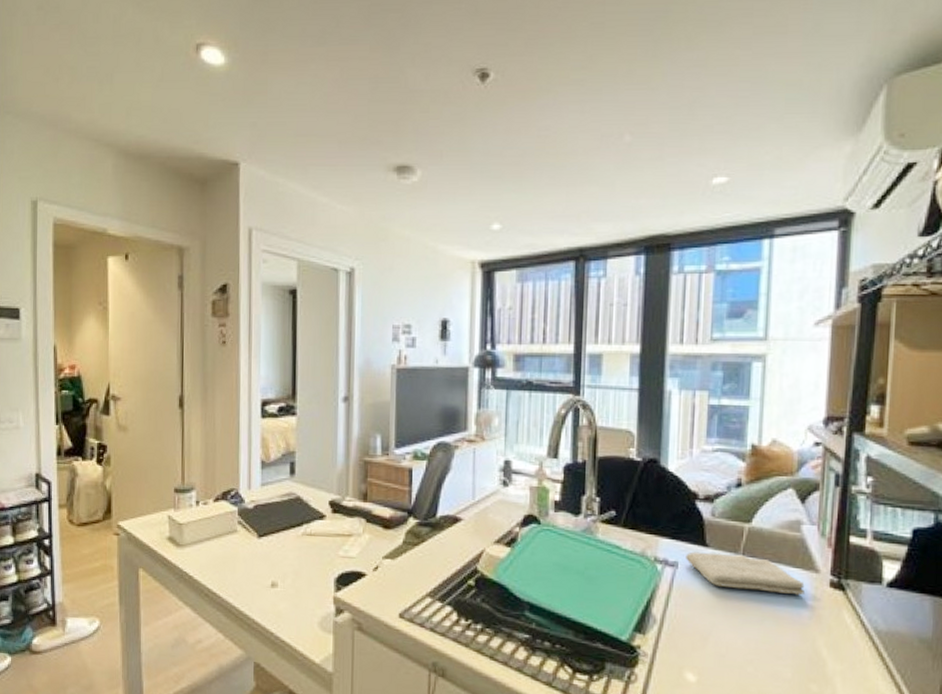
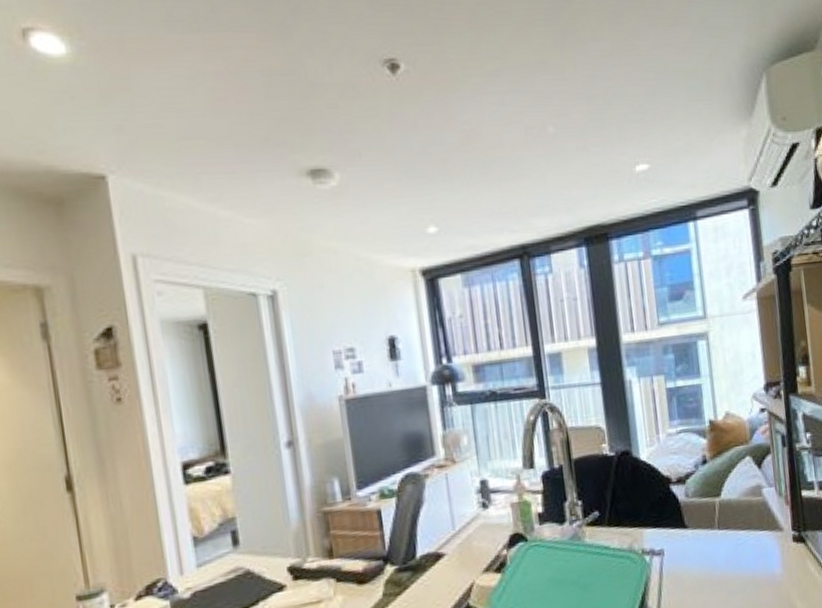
washcloth: present [686,551,805,596] -> none [669,528,774,565]

